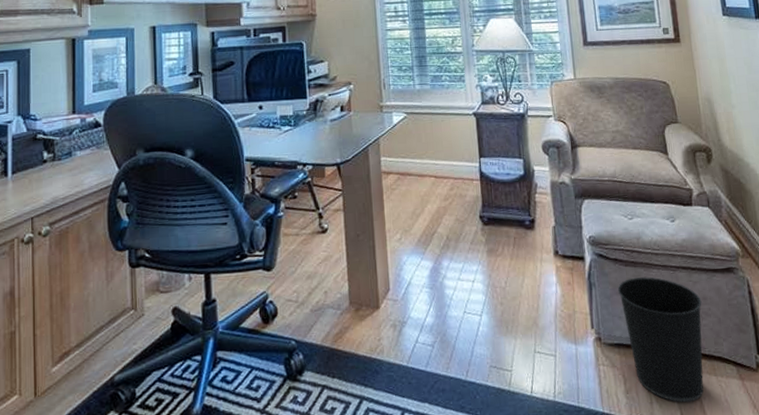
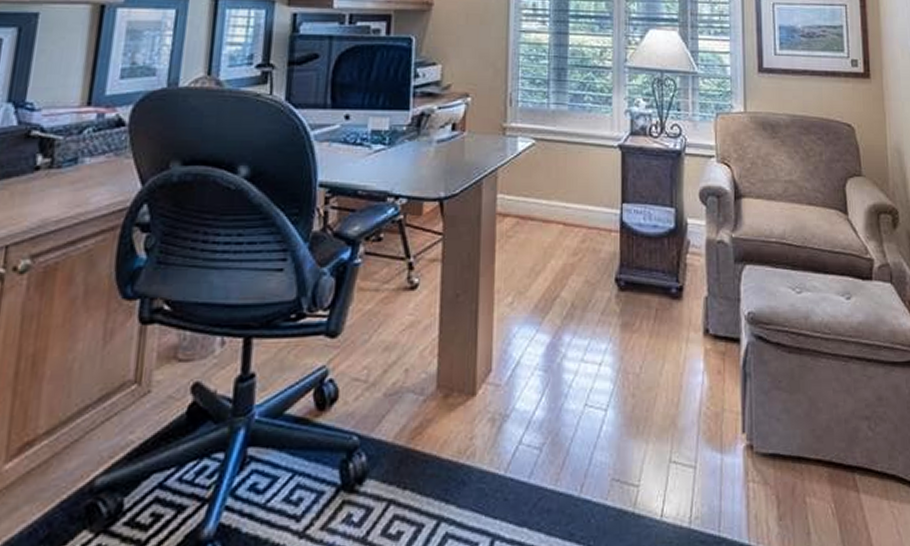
wastebasket: present [617,277,704,403] -> none [777,368,877,534]

